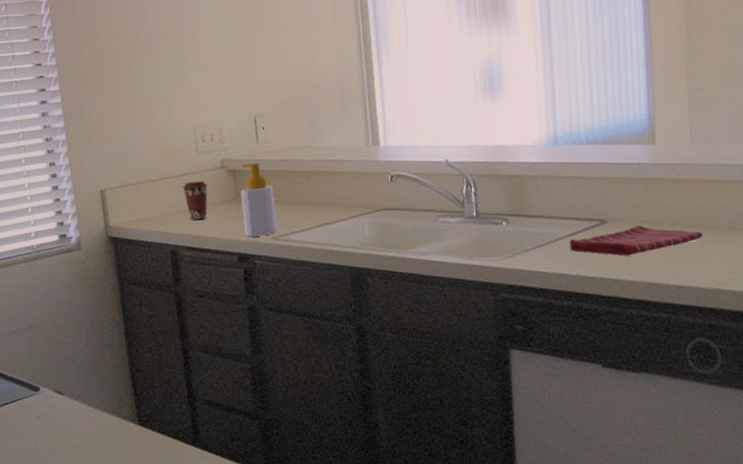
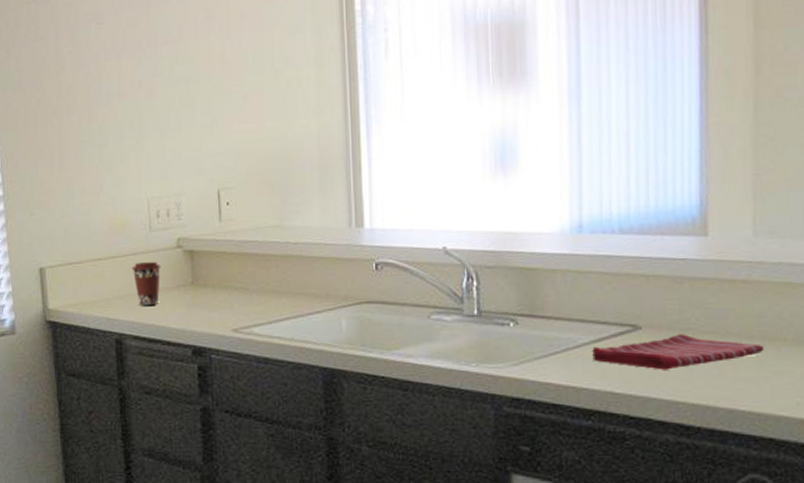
soap bottle: present [241,162,278,237] -> none [198,242,240,328]

